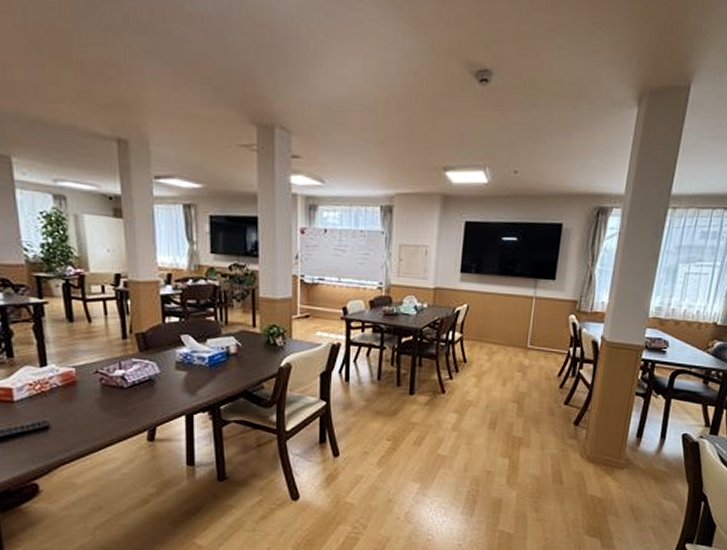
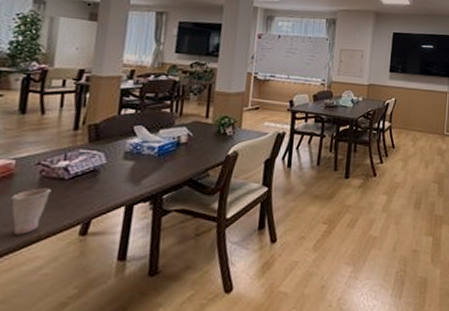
cup: none [80,396,114,438] -> present [11,188,51,235]

